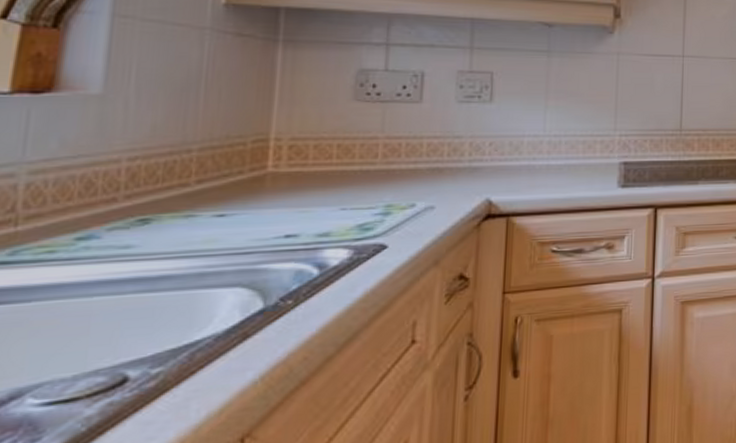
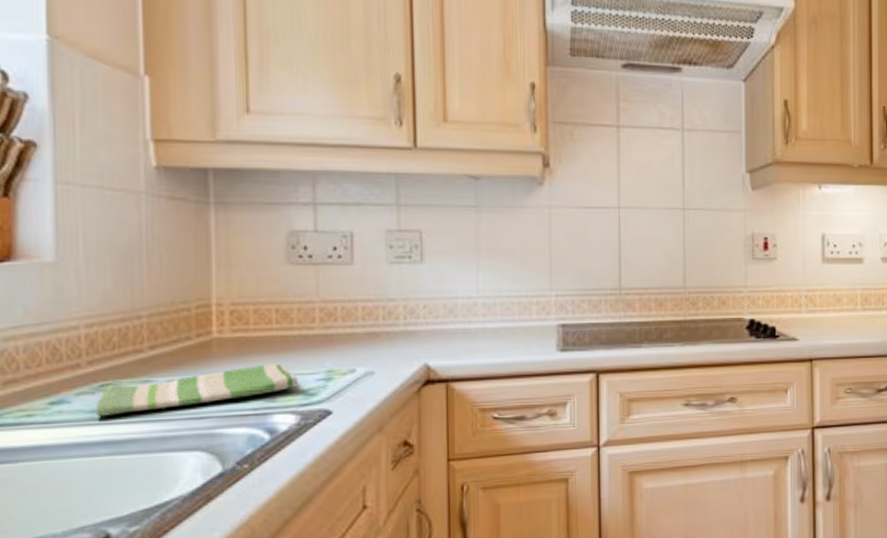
dish towel: none [128,198,354,252] -> present [95,364,298,416]

